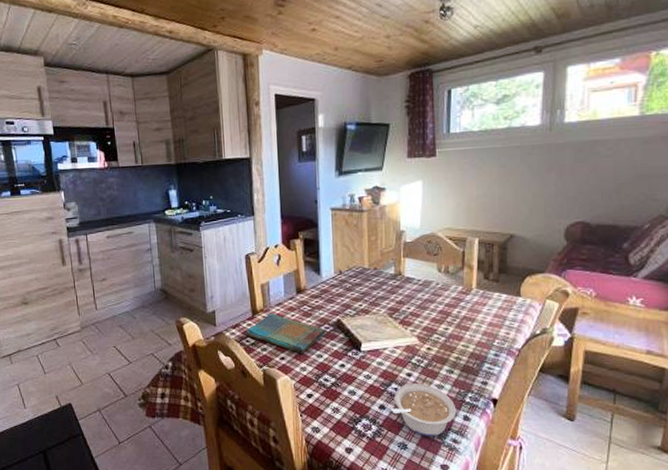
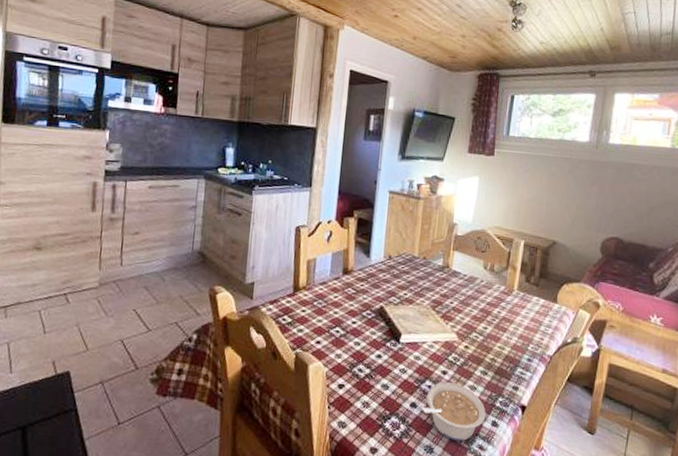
dish towel: present [245,313,326,353] -> none [282,291,367,339]

